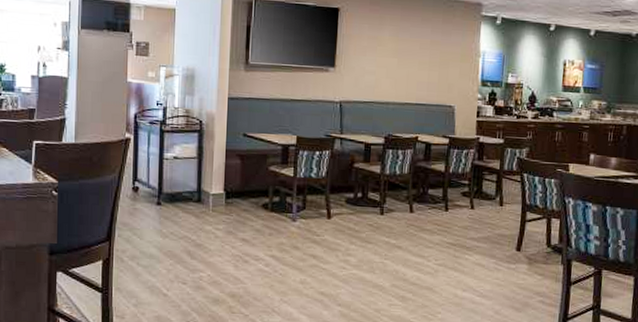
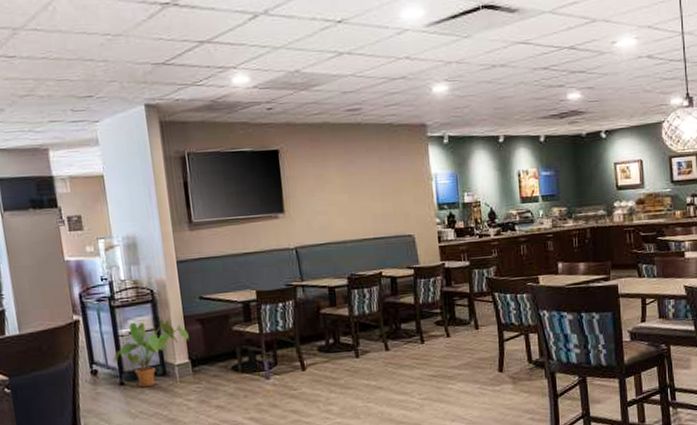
house plant: none [156,148,228,211] -> present [114,319,189,388]

